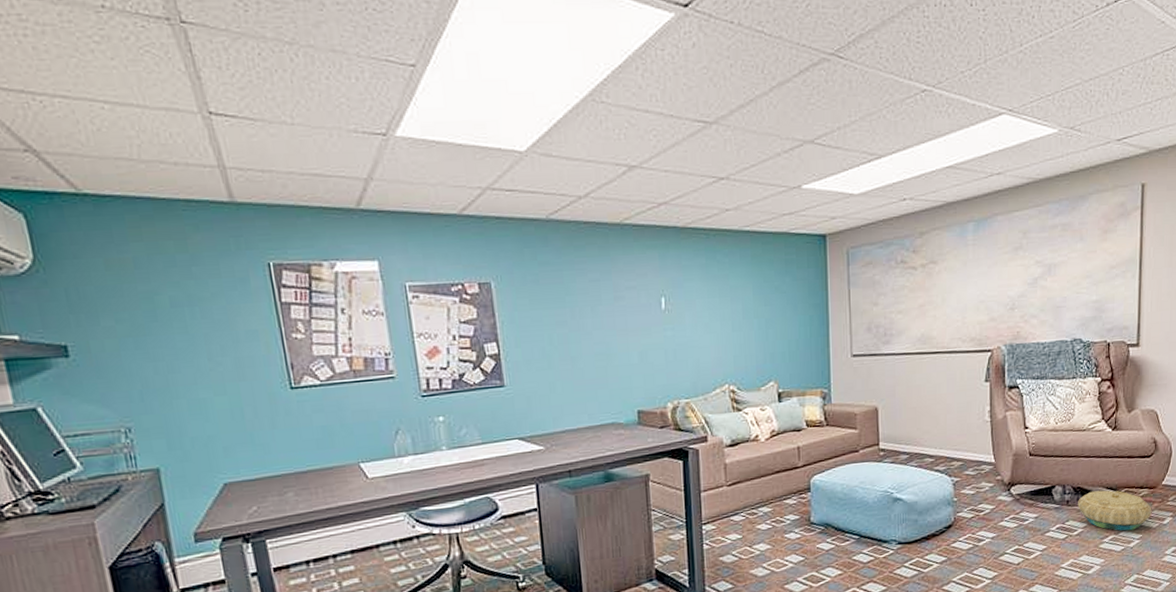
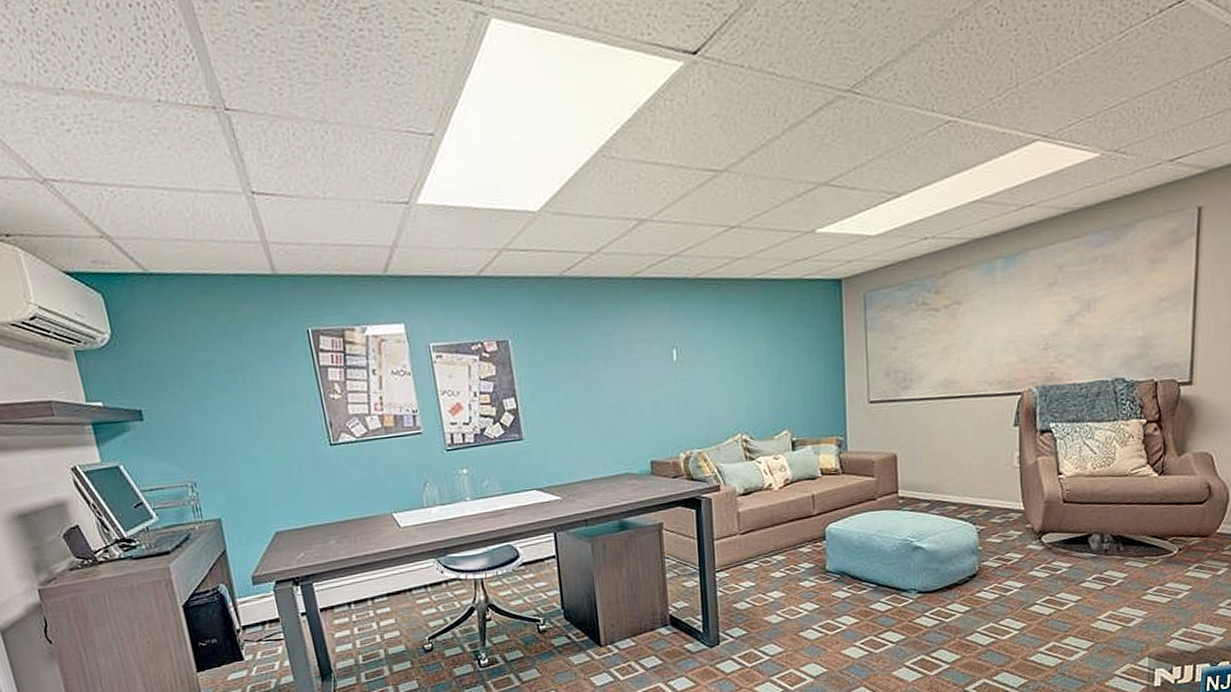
basket: present [1078,490,1152,531] -> none [1118,538,1204,582]

